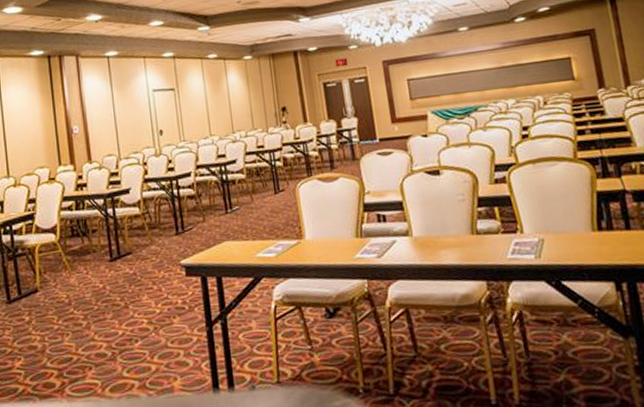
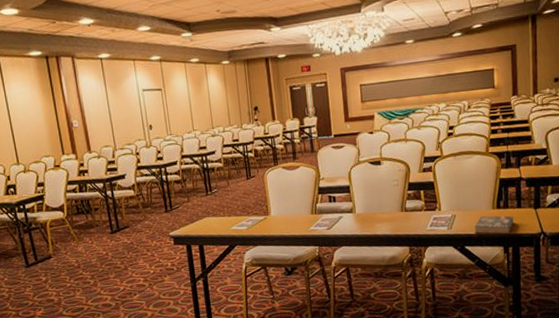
book: none [570,240,624,265] -> present [474,215,514,234]

